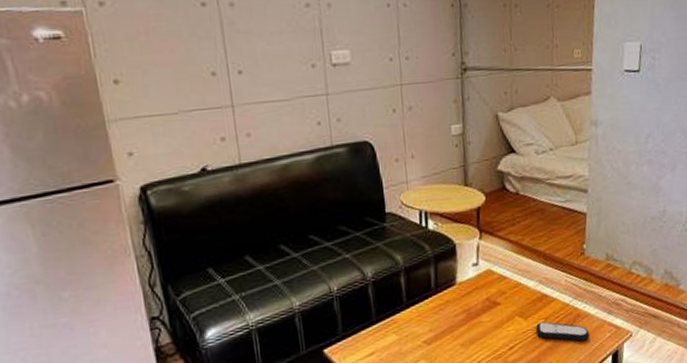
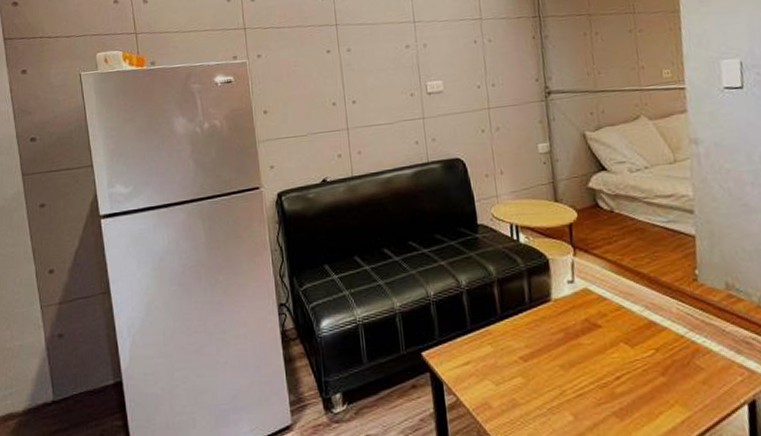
remote control: present [536,321,590,342] -> none [646,352,716,382]

